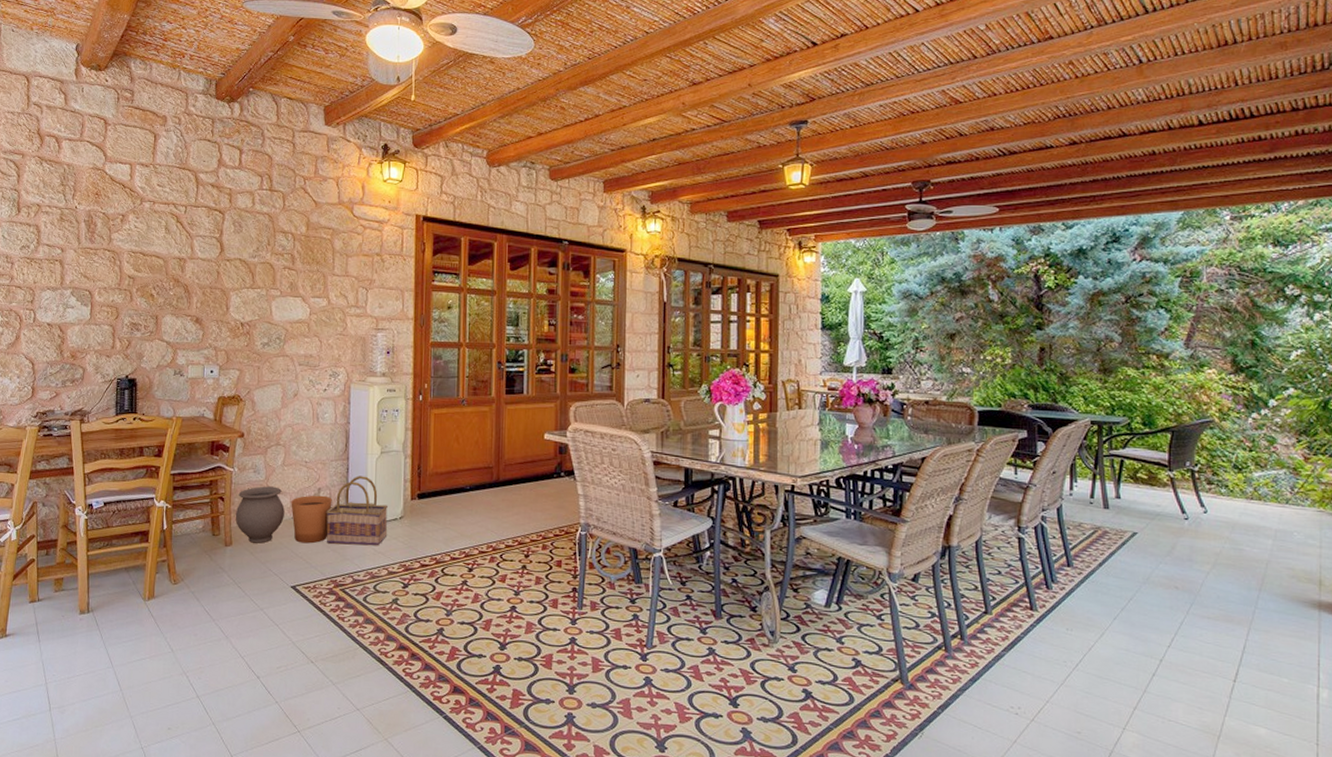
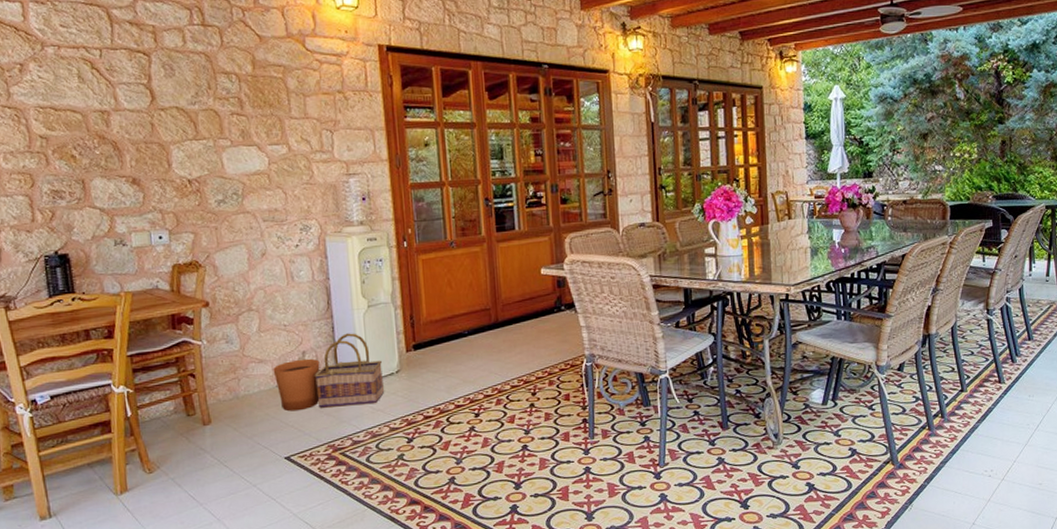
clay pot: present [235,486,285,544] -> none [210,355,268,418]

